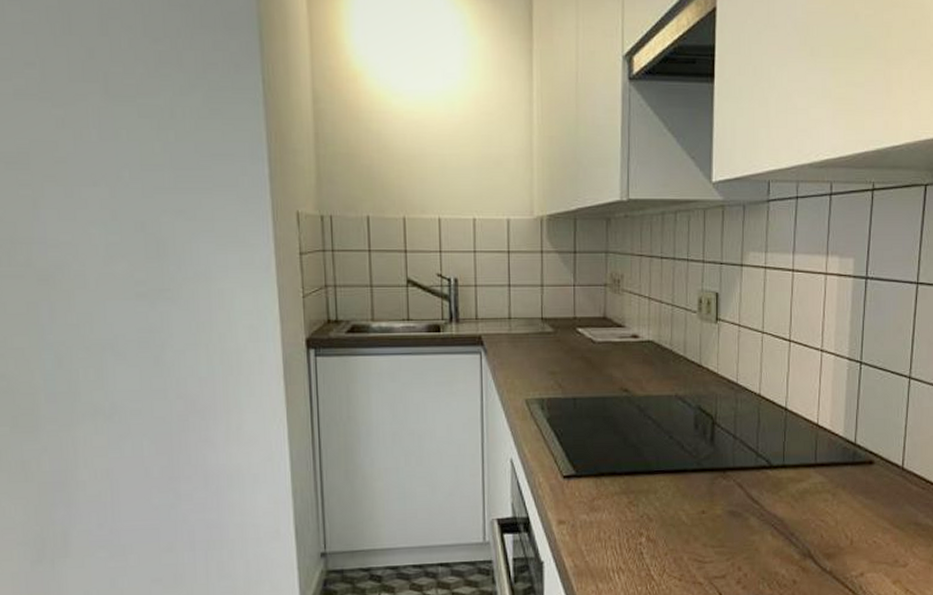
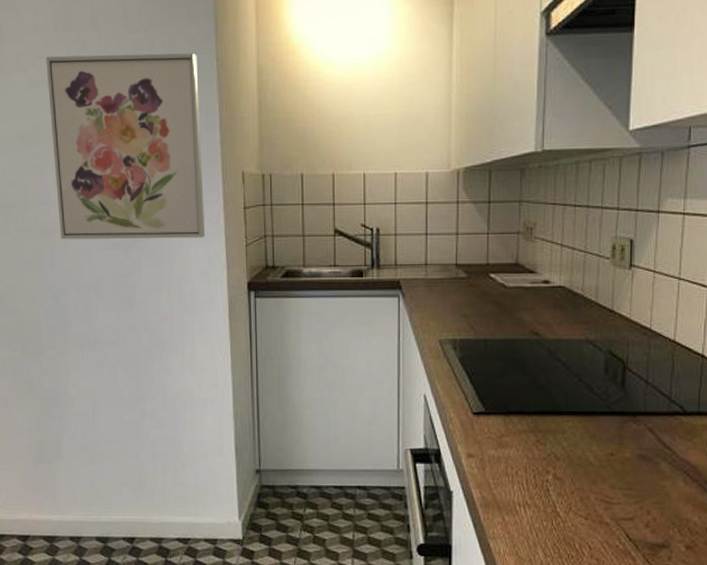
wall art: none [38,63,252,289] -> present [46,53,205,240]

